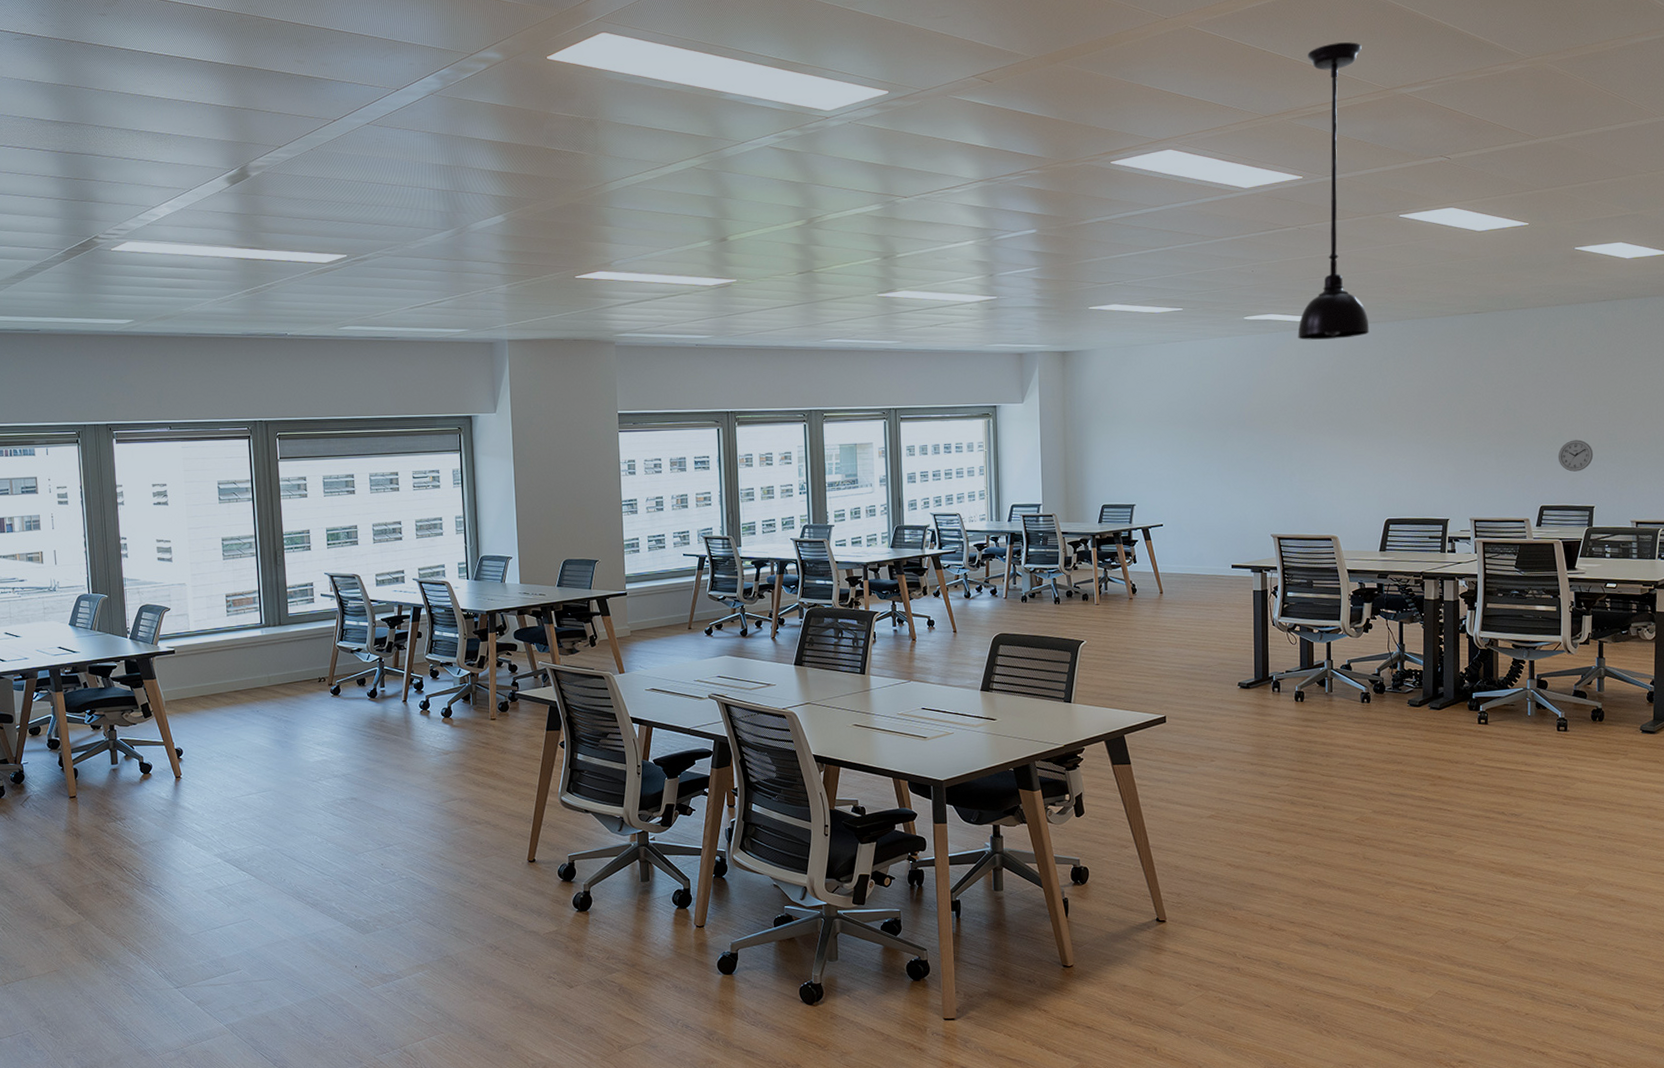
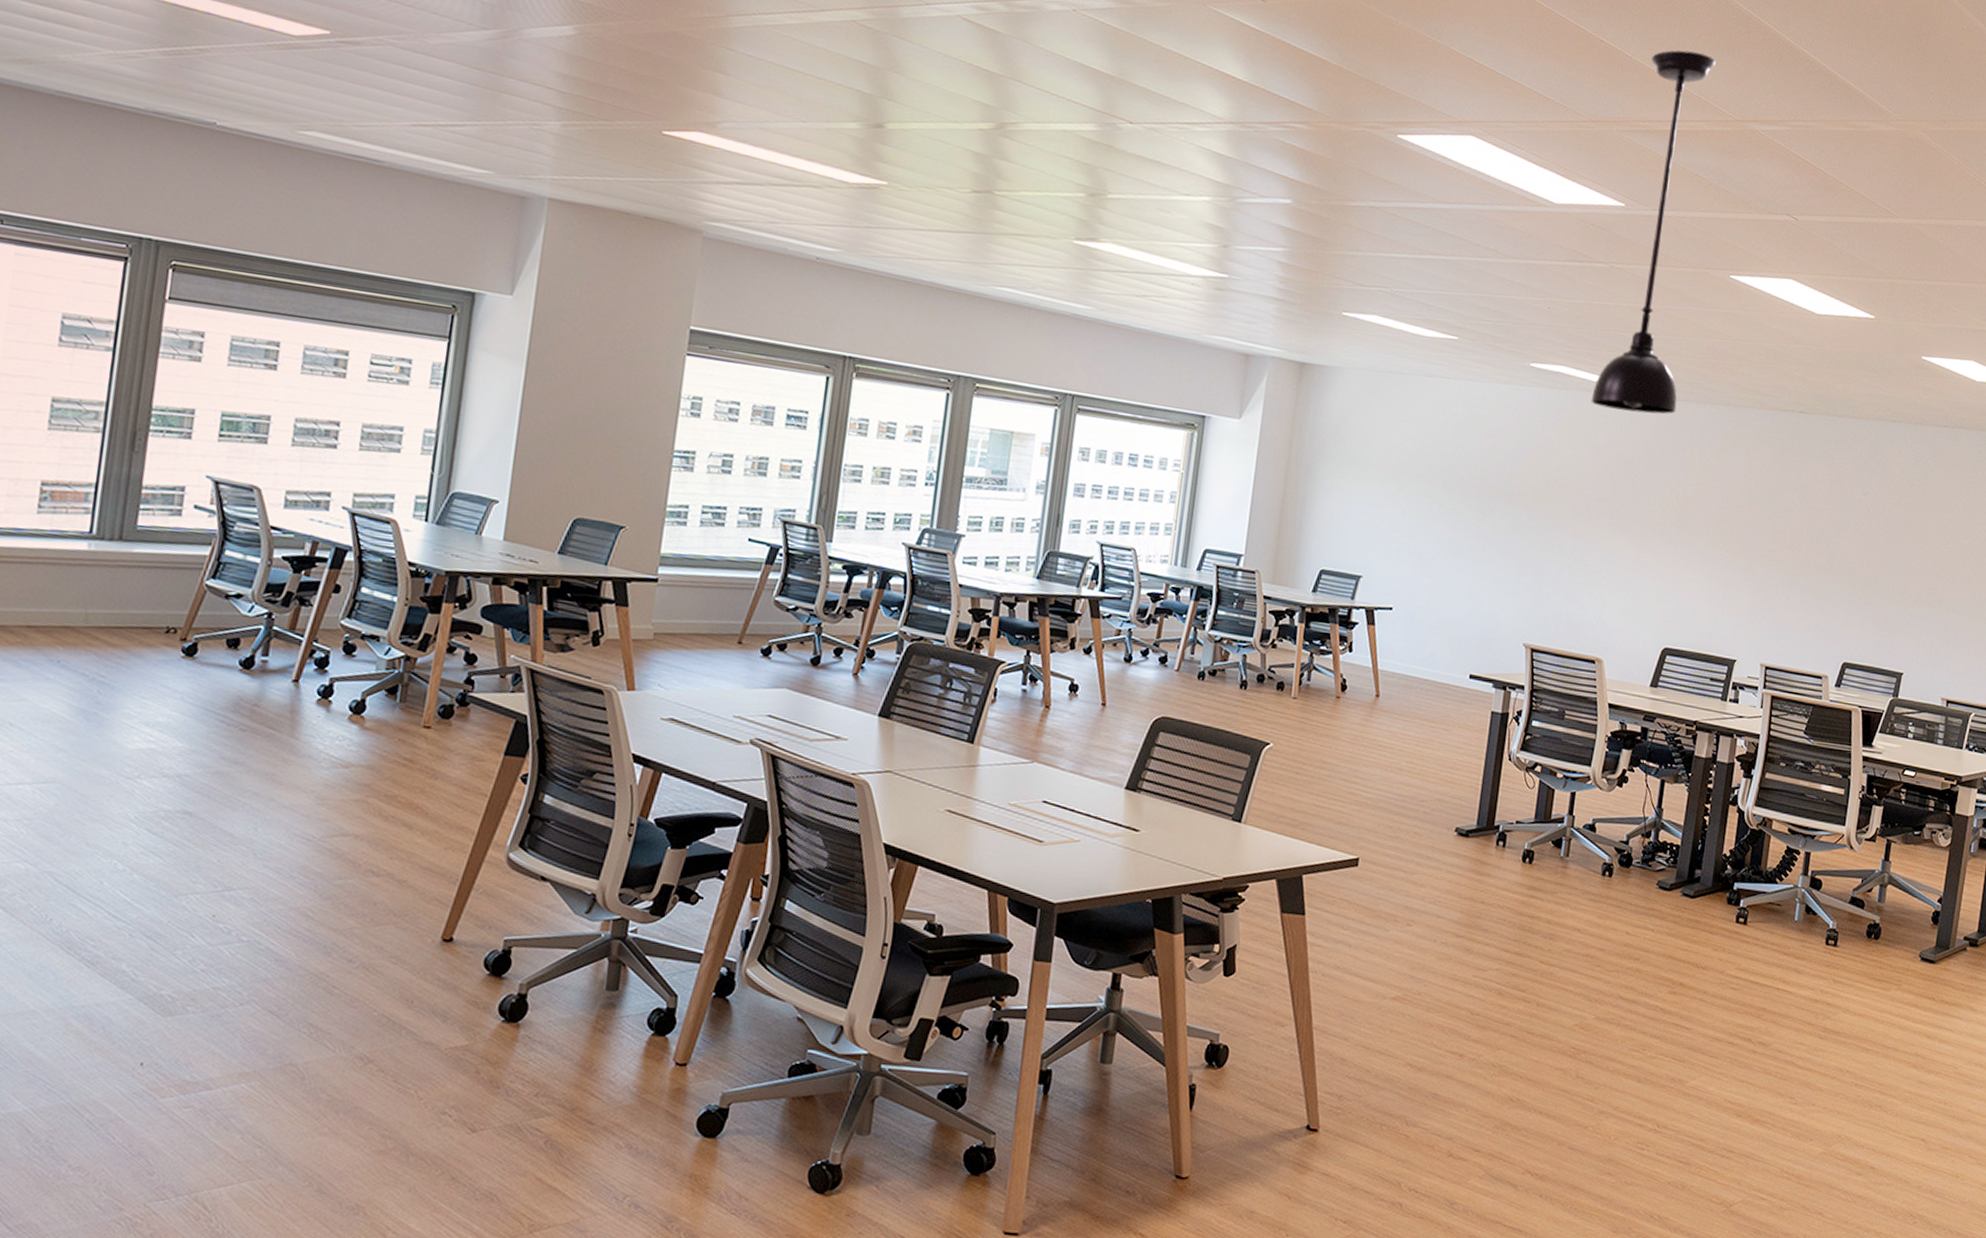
wall clock: present [1558,440,1594,472] -> none [1870,588,1911,628]

